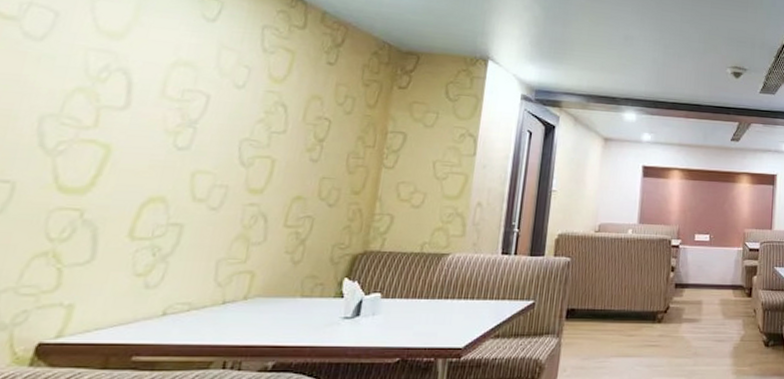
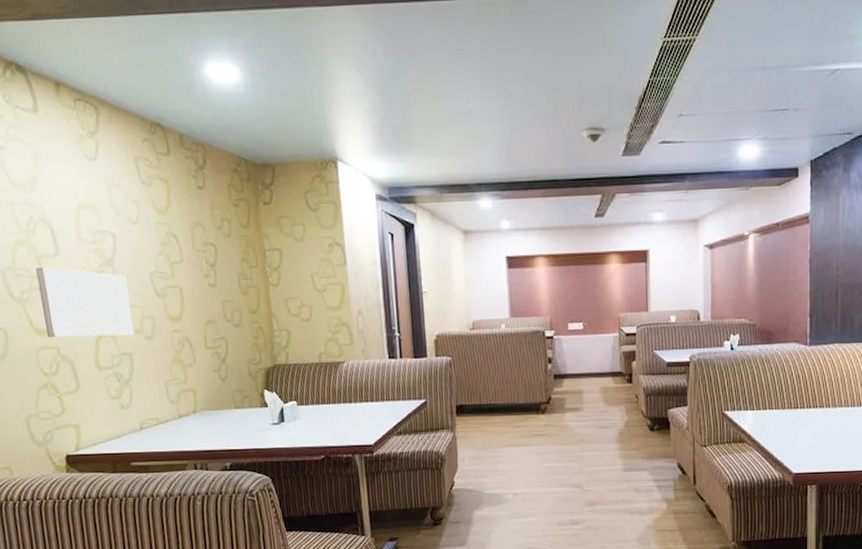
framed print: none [73,119,208,204] -> present [36,267,134,337]

